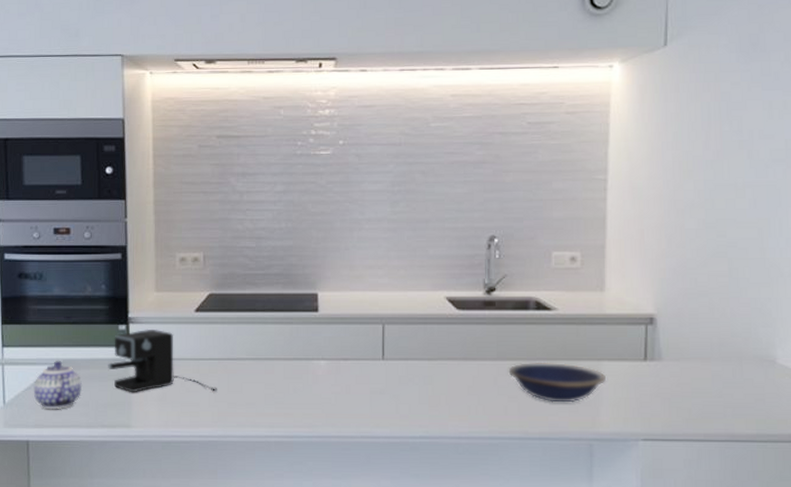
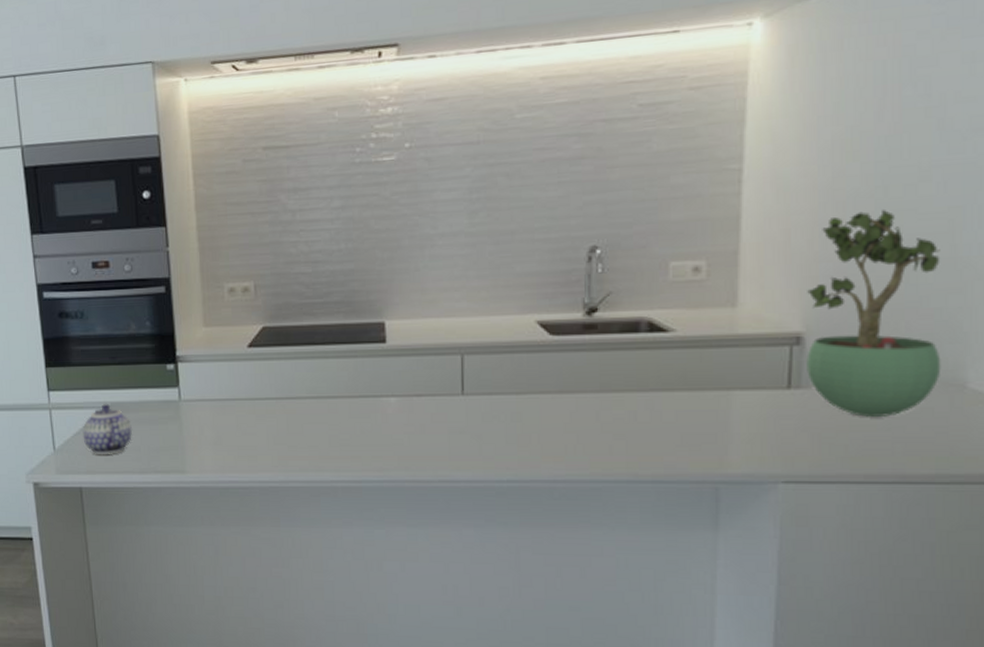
coffee maker: present [108,328,218,393] -> none [158,367,277,437]
bowl: present [508,363,607,403] -> none [614,394,738,440]
potted plant: none [657,218,758,386] -> present [806,210,941,417]

